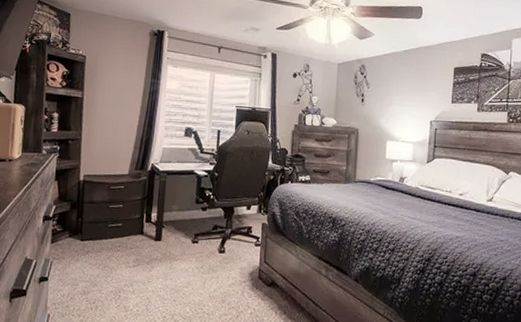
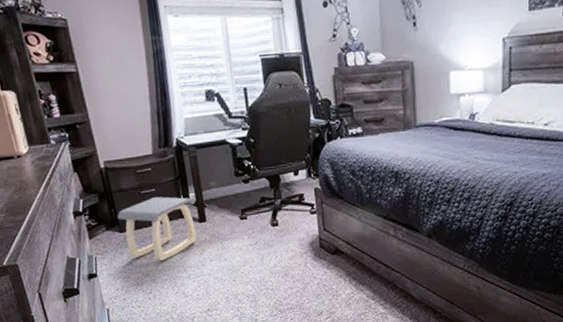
stool: none [82,212,155,273] -> present [117,196,197,261]

